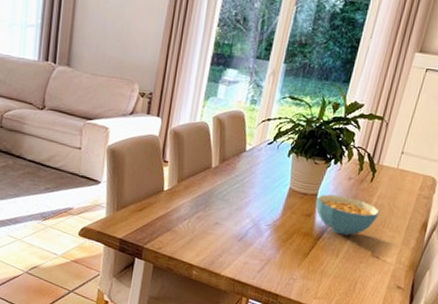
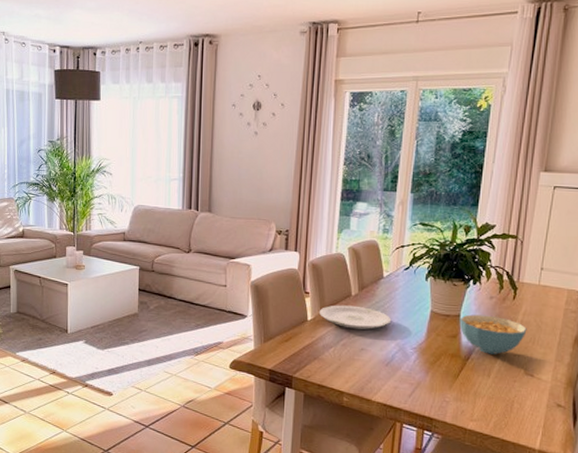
plate: none [176,176,249,204] -> present [319,305,392,330]

